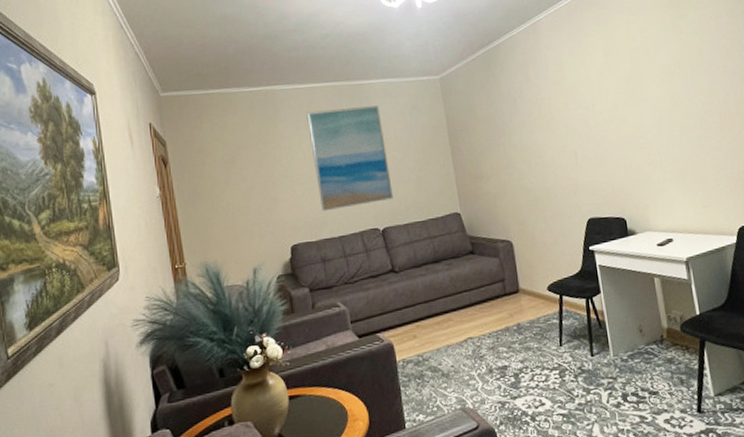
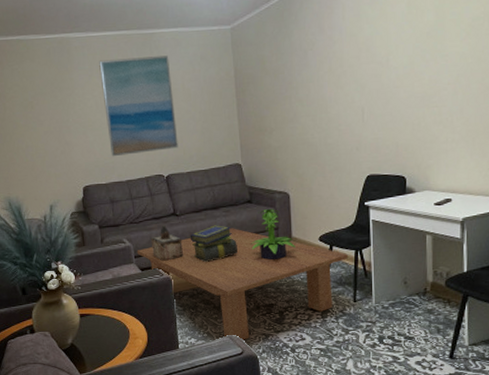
coffee table: none [353,282,579,414] -> present [137,228,348,342]
decorative box: none [368,283,406,325] -> present [150,225,184,261]
stack of books: none [411,280,464,324] -> present [190,225,237,263]
potted plant: none [476,259,524,316] -> present [250,209,295,261]

